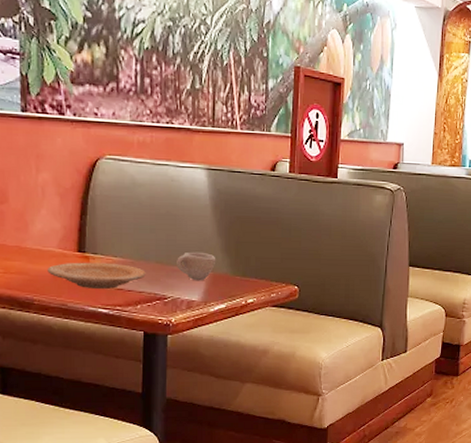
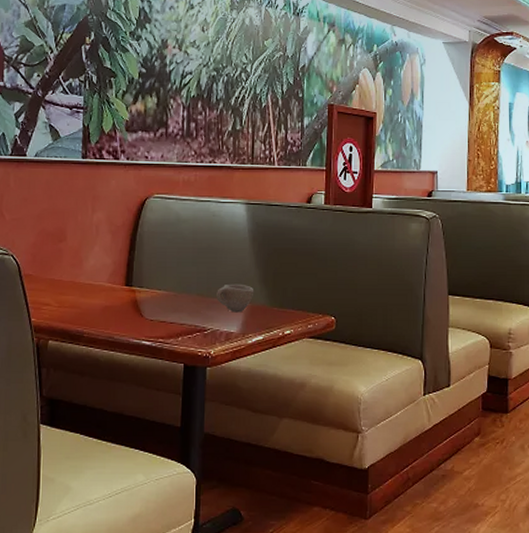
plate: present [47,262,146,289] -> none [97,295,187,321]

